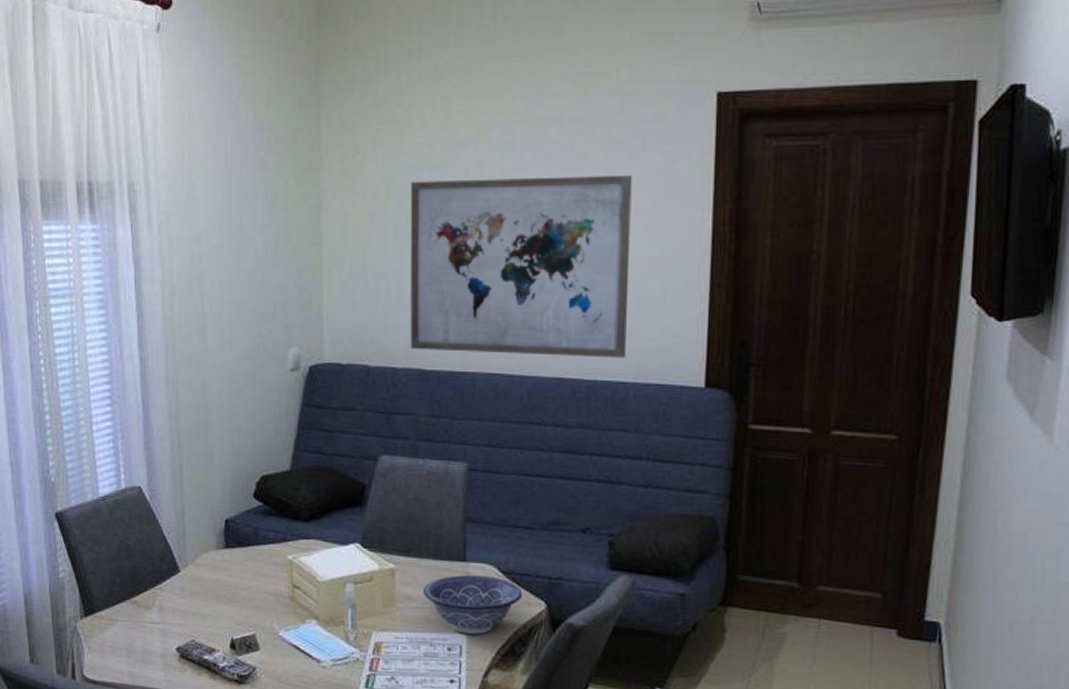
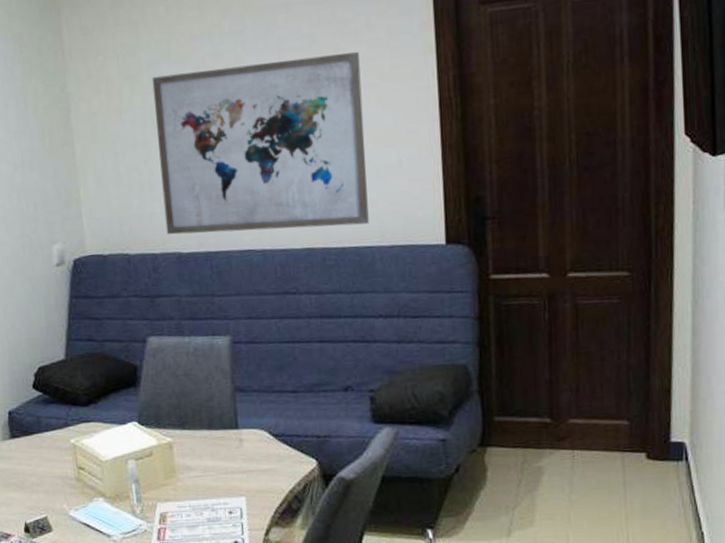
decorative bowl: present [422,575,522,635] -> none [200,440,294,497]

